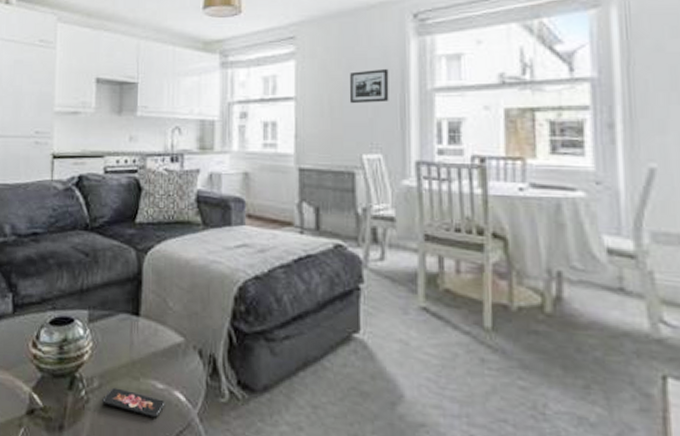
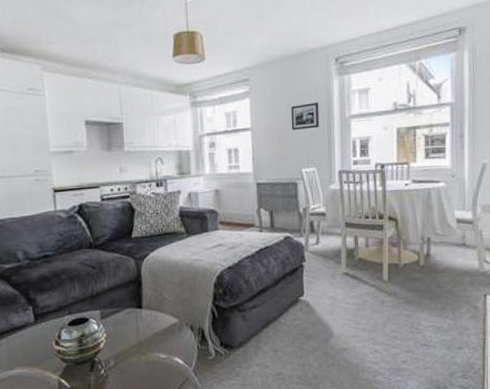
smartphone: present [102,387,165,418] -> none [119,363,168,380]

